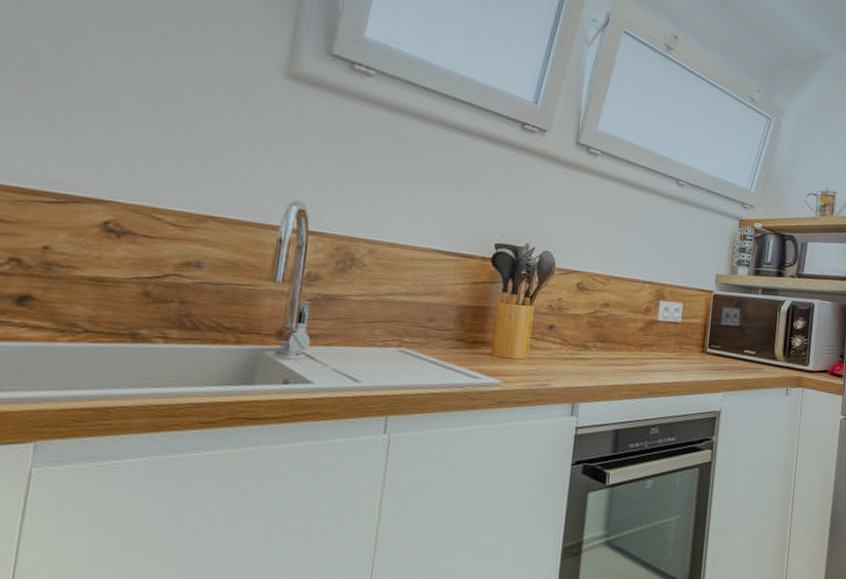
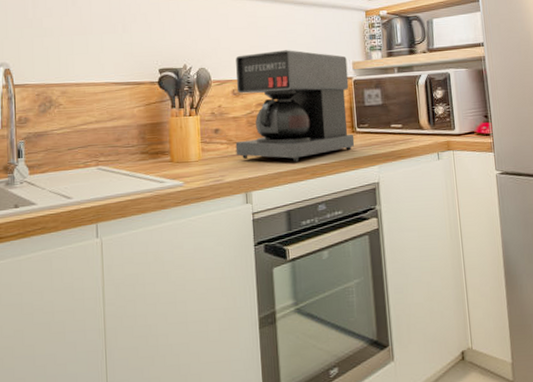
coffee maker: none [569,244,711,376] -> present [235,50,355,162]

